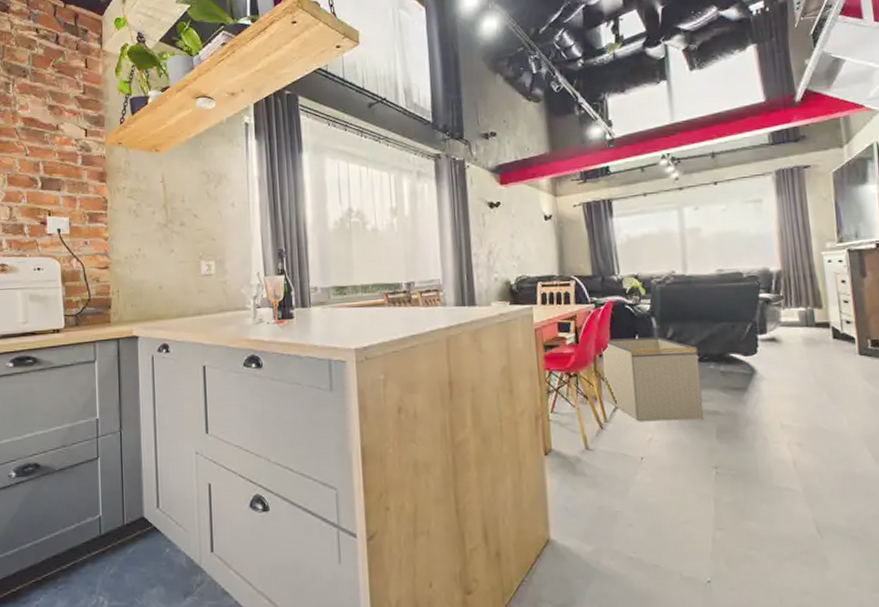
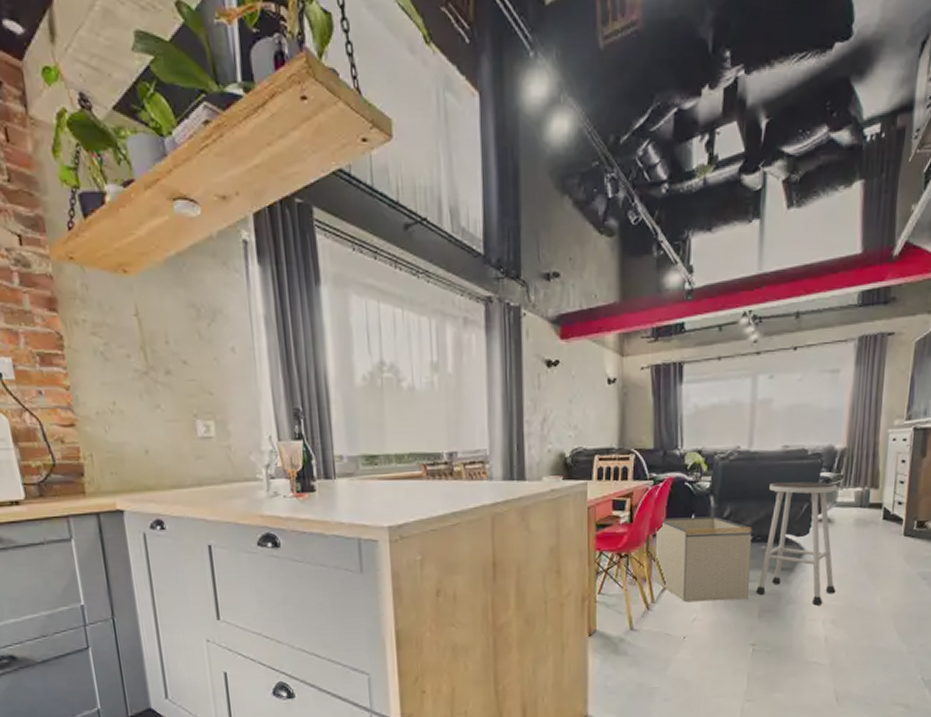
stool: none [709,303,796,427] -> present [756,482,836,606]

